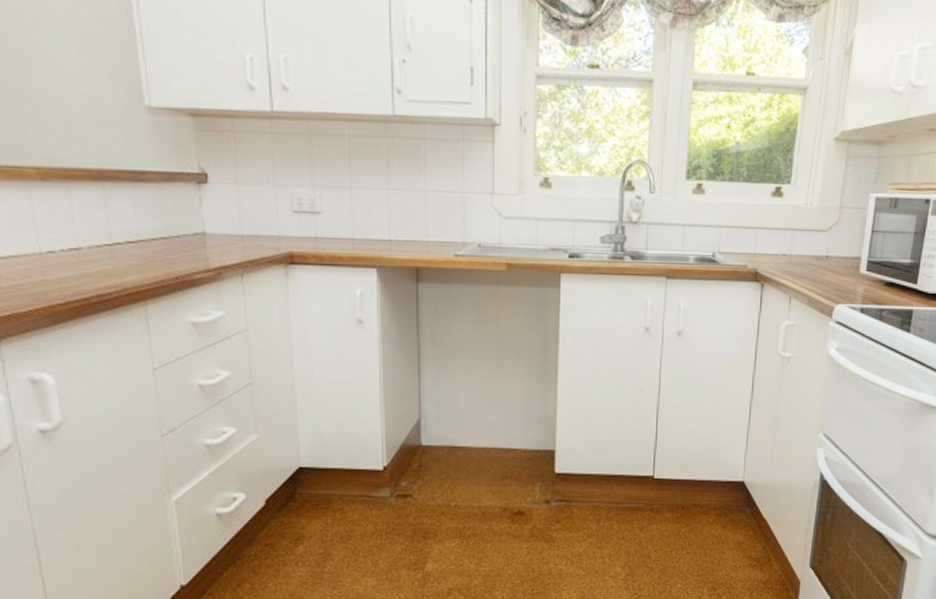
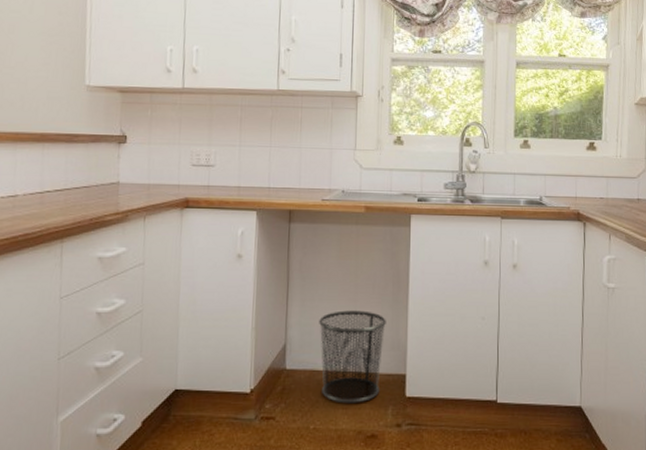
waste bin: none [457,382,533,480] -> present [319,310,386,404]

